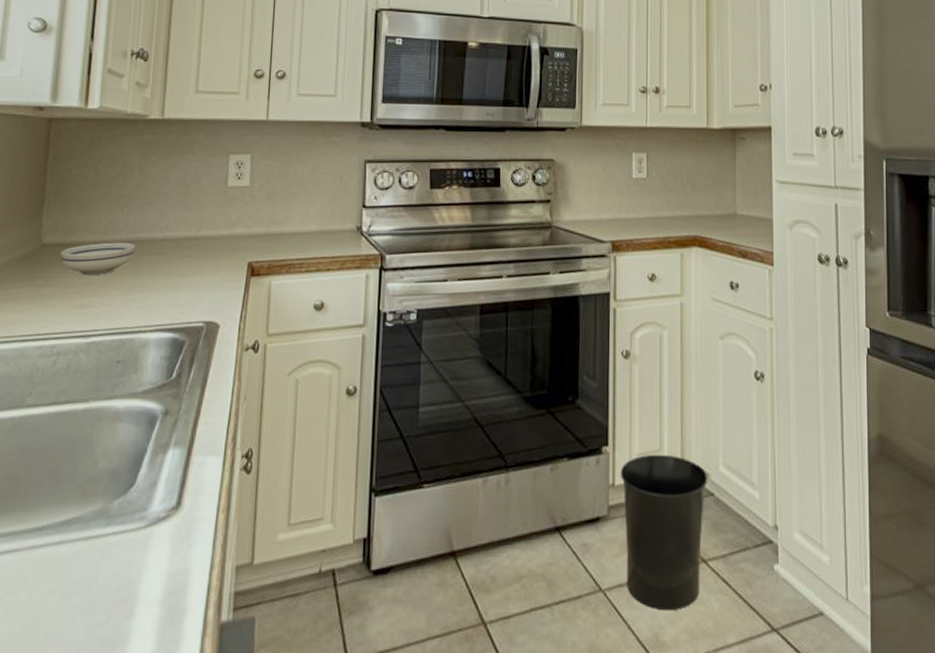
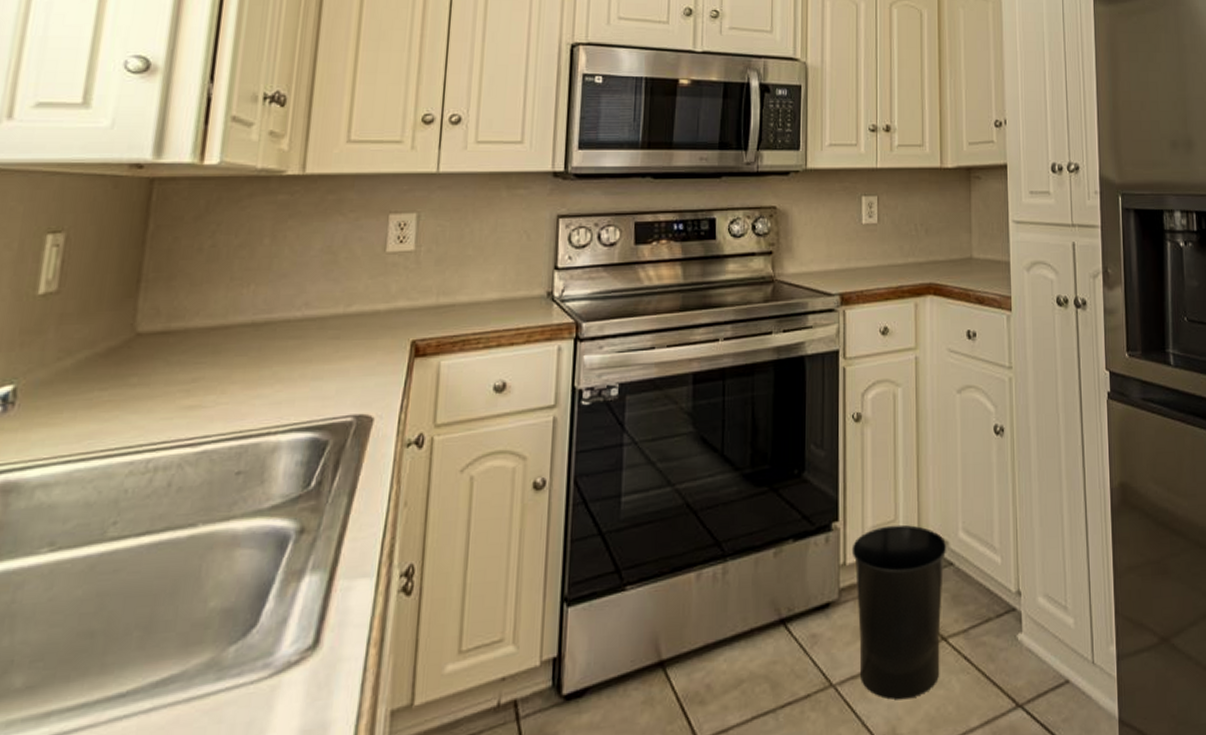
bowl: present [60,242,136,276] -> none [161,325,265,369]

